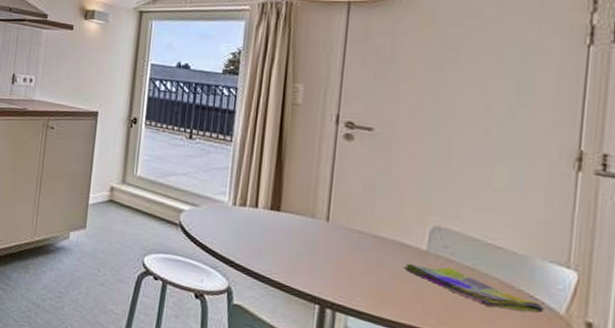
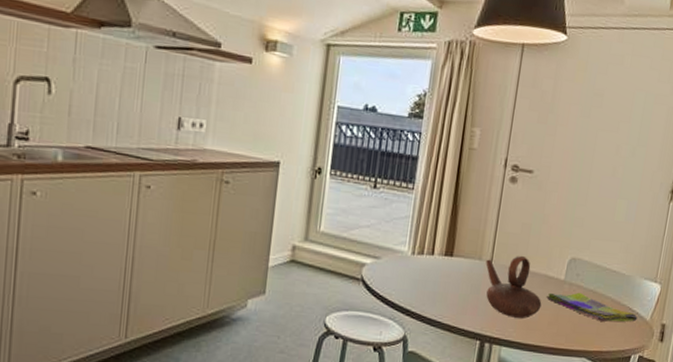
teapot: none [320,217,398,289] -> present [485,255,542,318]

